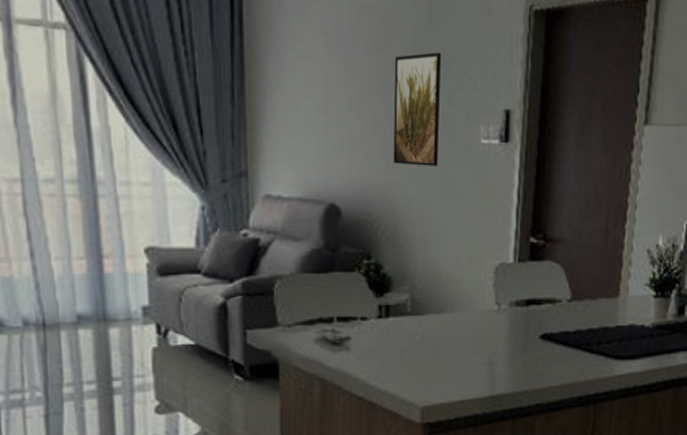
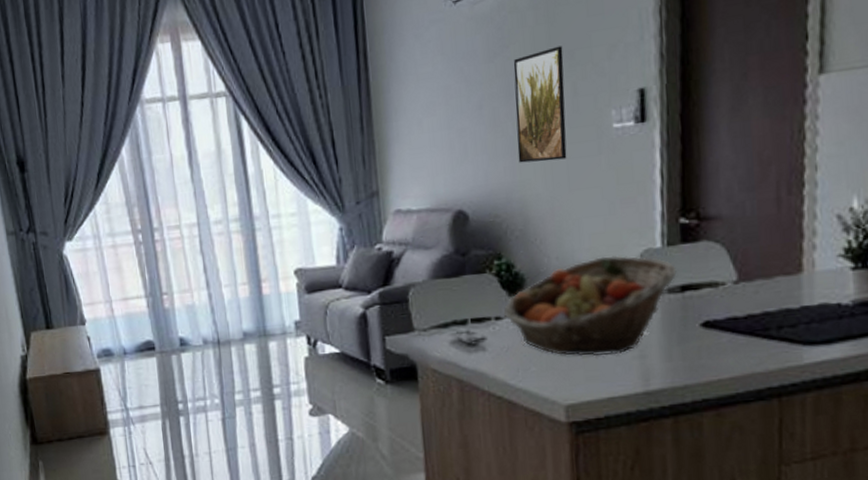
fruit basket: none [369,266,524,361] -> present [503,255,677,357]

